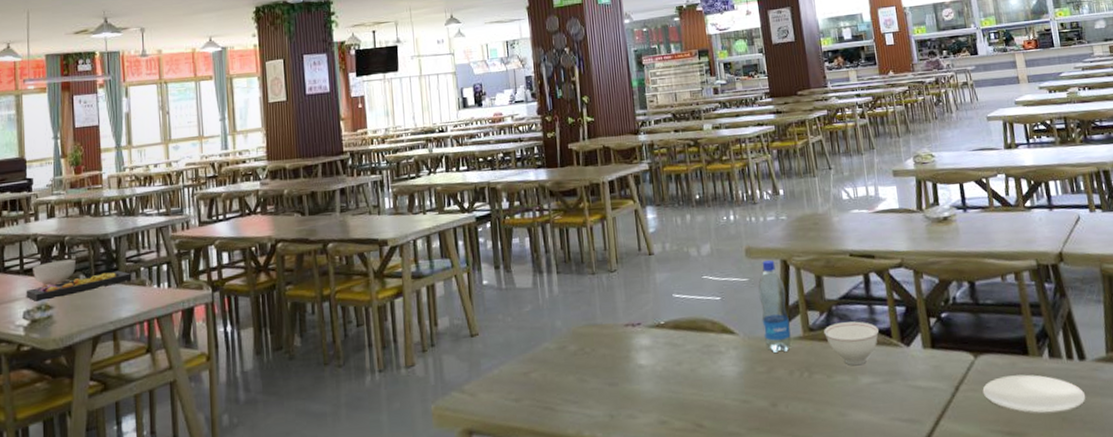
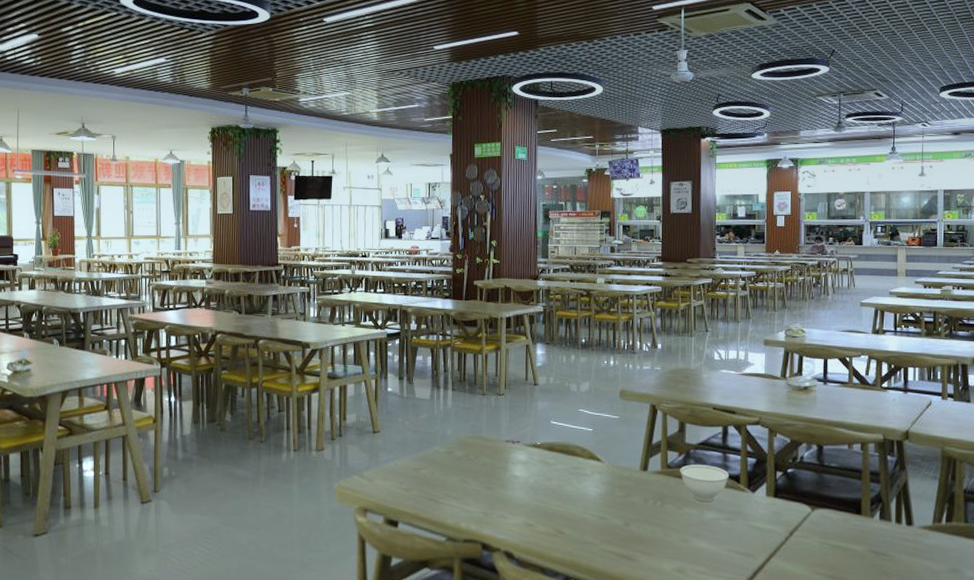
food tray: present [26,270,132,301] -> none [10,340,96,356]
bowl: present [33,259,77,286] -> none [16,325,52,345]
bottle: present [758,260,791,353] -> none [626,403,651,482]
plate: present [982,374,1086,415] -> none [814,529,907,567]

